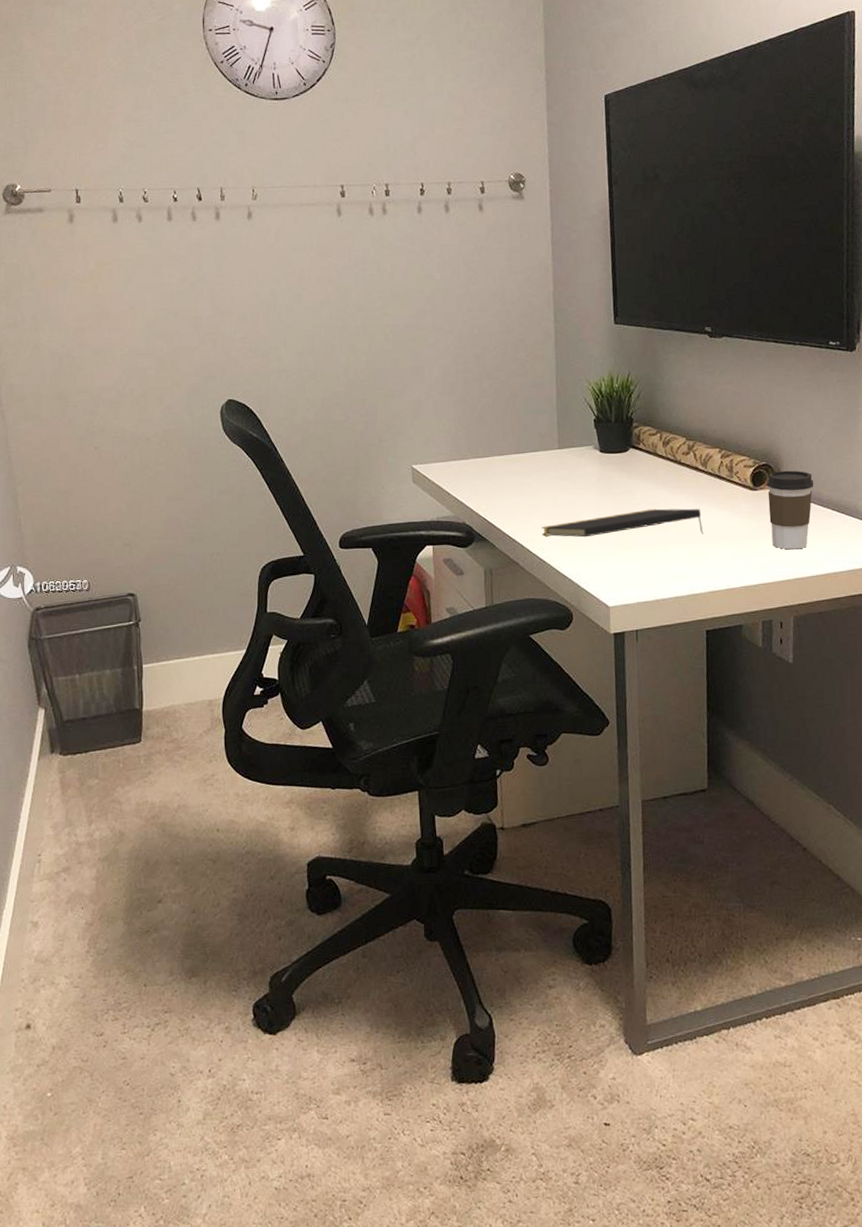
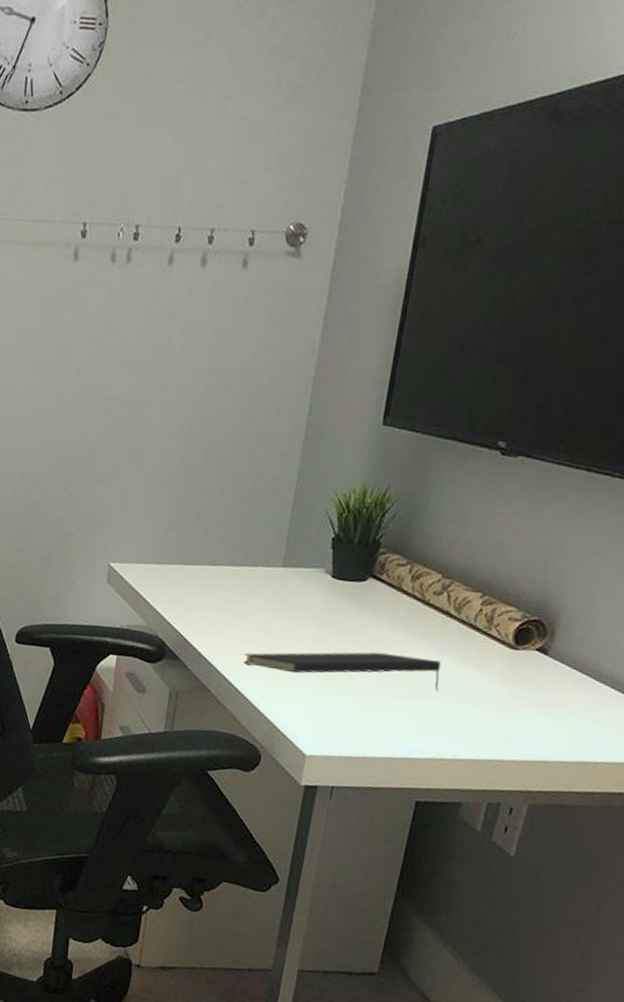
coffee cup: present [767,470,814,550] -> none [522,630,596,728]

